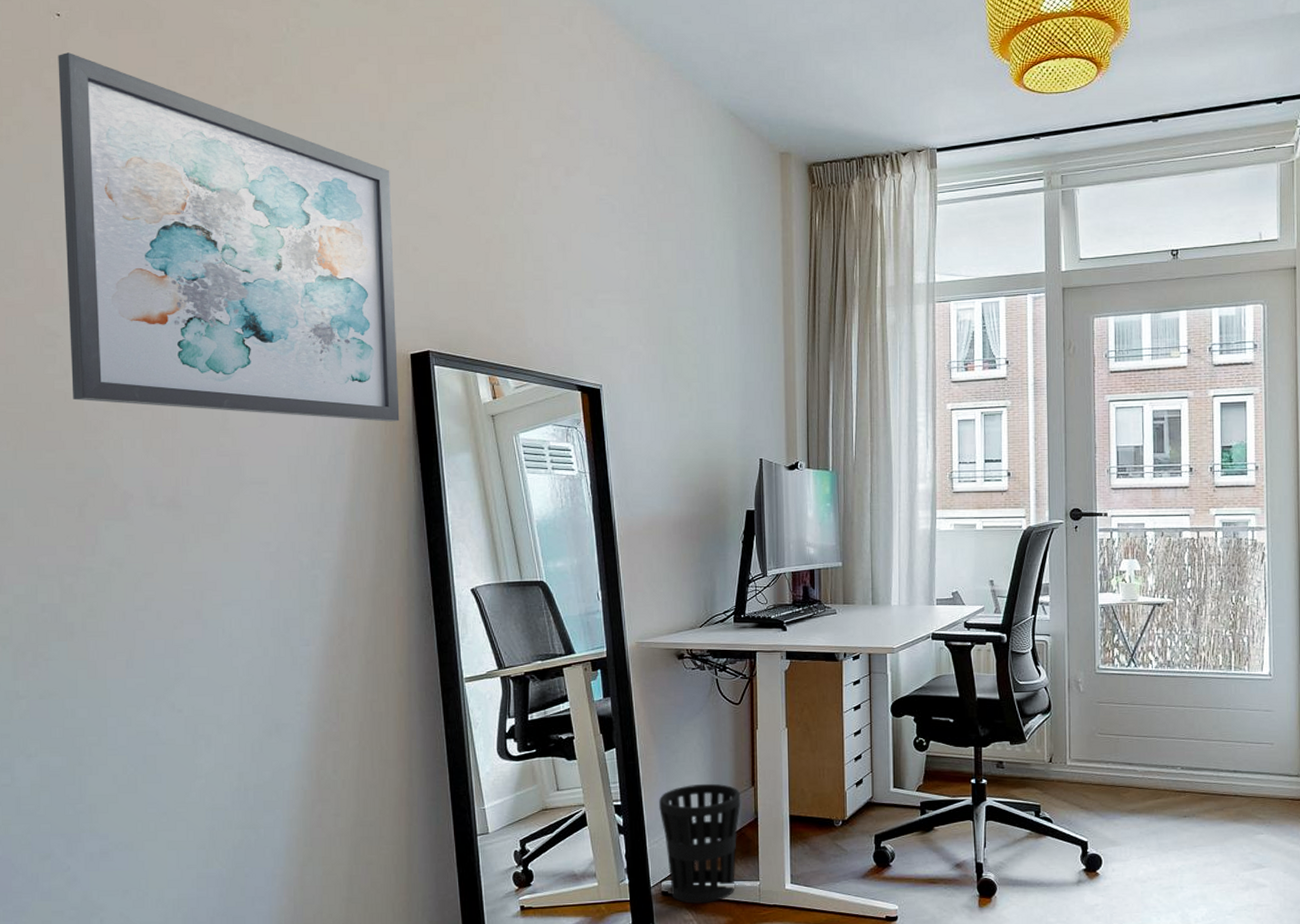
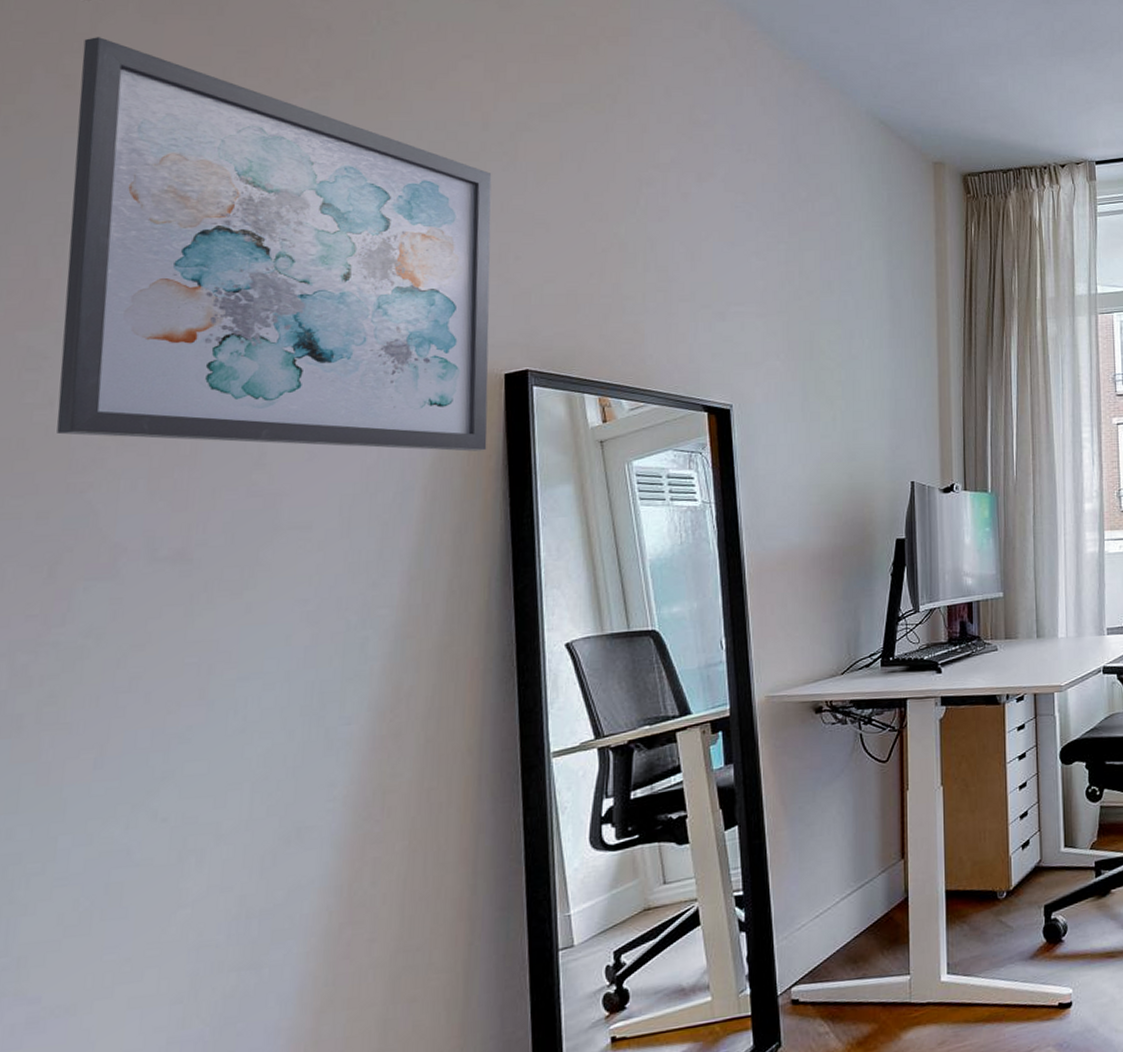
wastebasket: present [659,783,741,904] -> none [790,859,889,1012]

